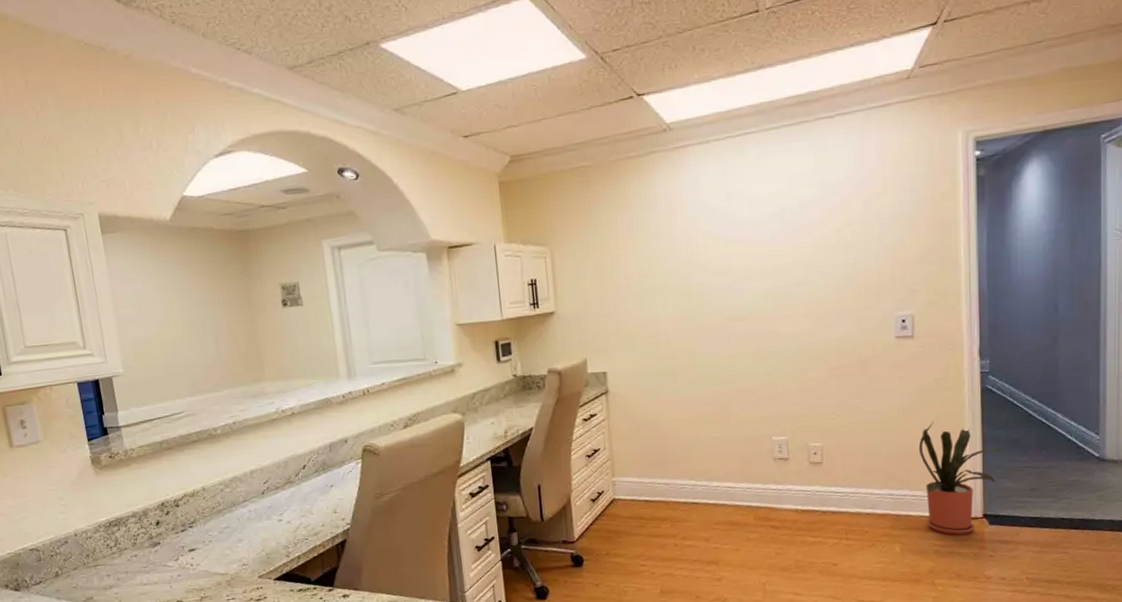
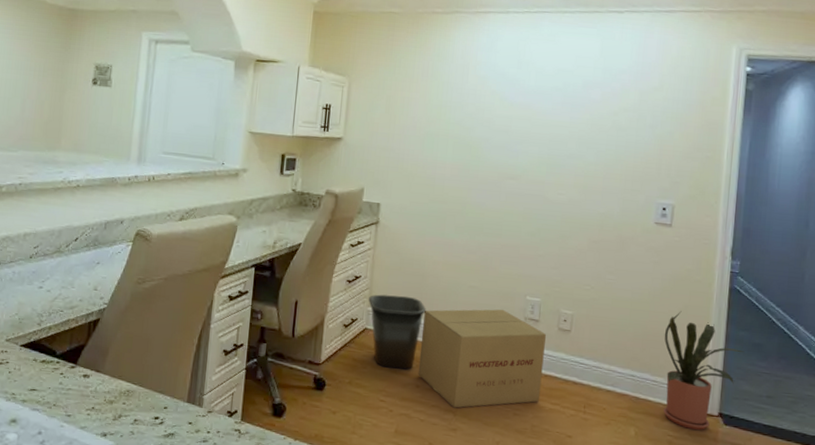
waste bin: none [611,459,672,533] -> present [368,294,426,369]
box: none [670,454,801,559] -> present [418,309,546,408]

